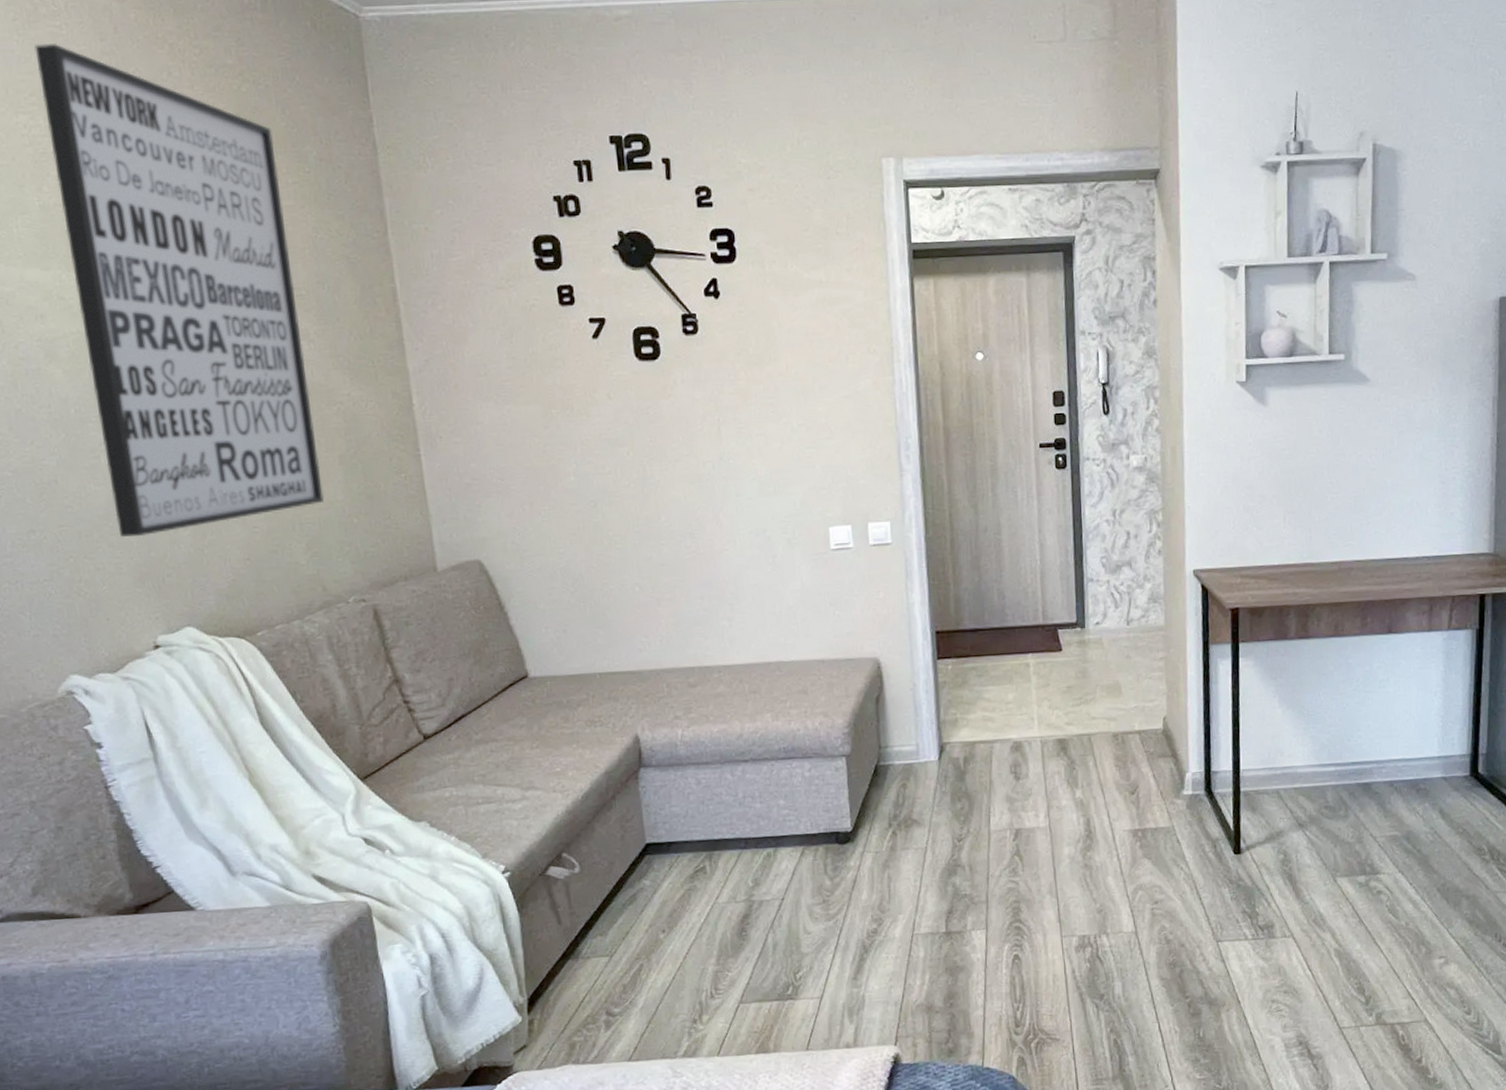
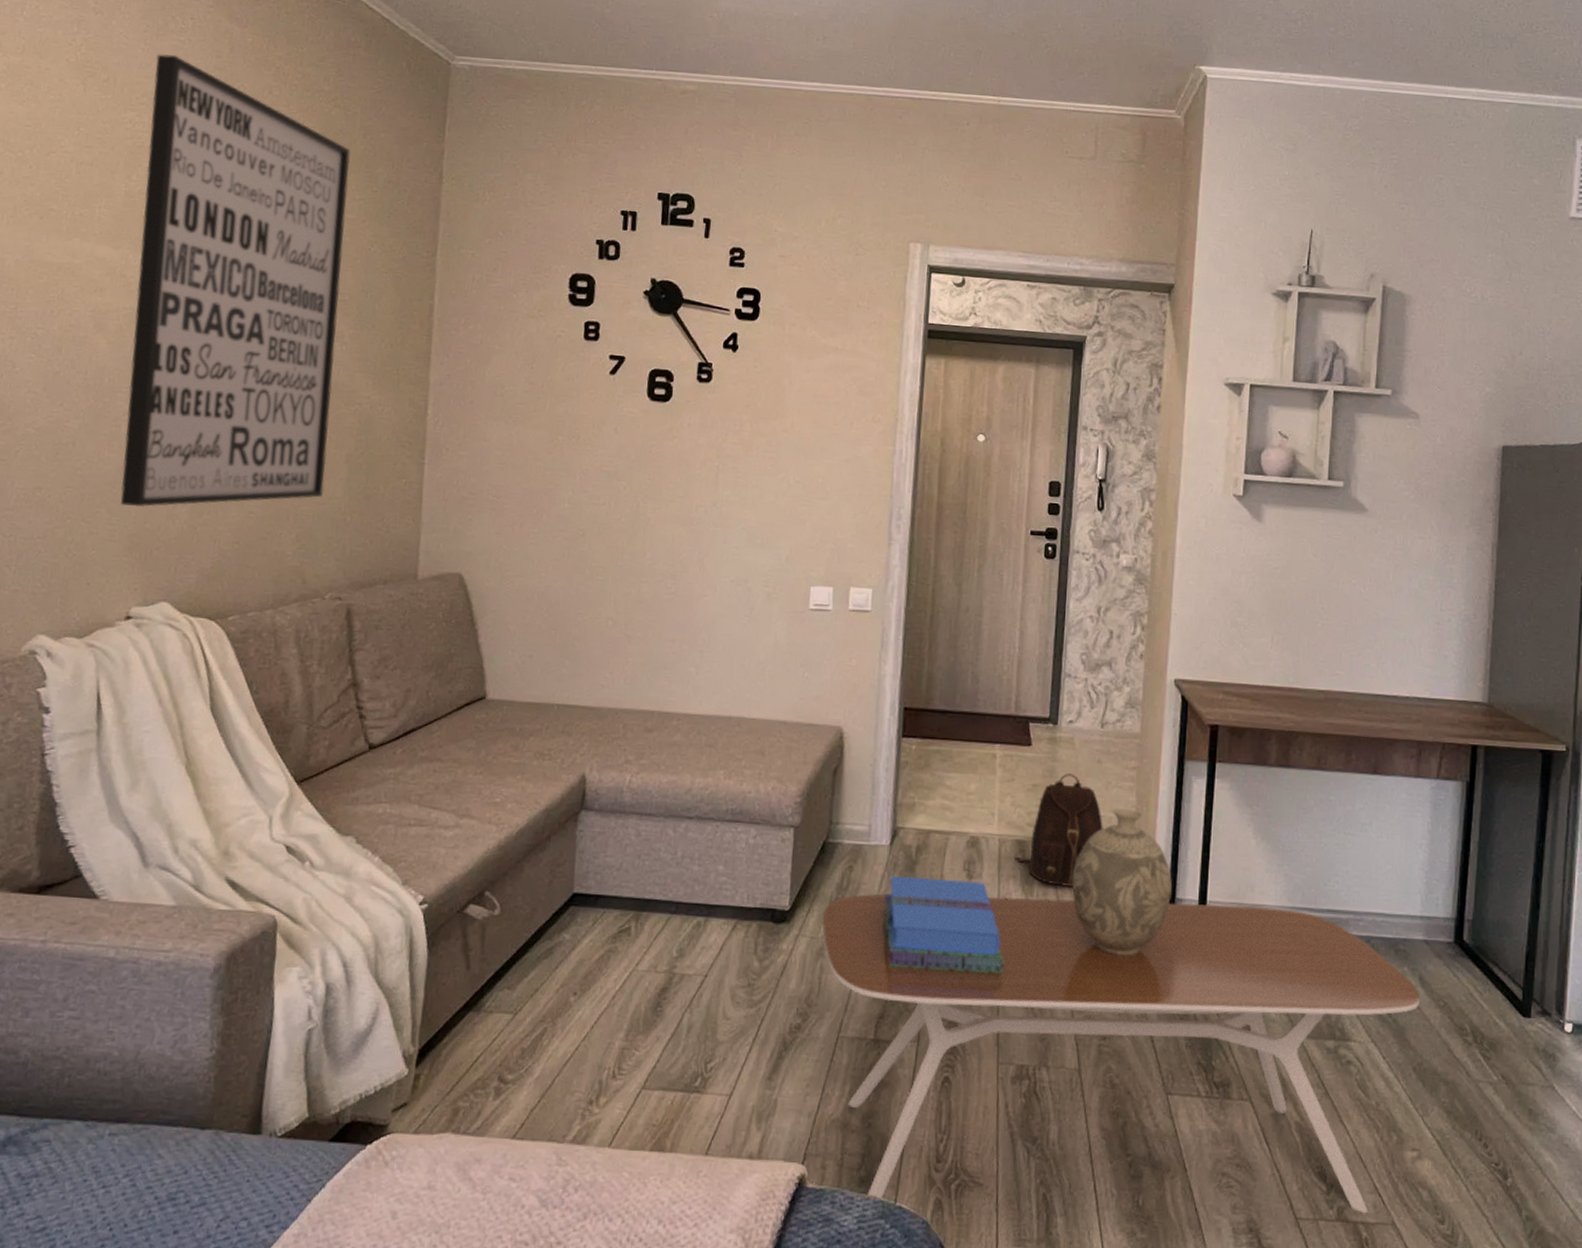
coffee table: none [883,767,1440,1065] -> present [822,893,1419,1214]
books: none [938,781,1058,868] -> present [883,875,1004,974]
backpack: none [1056,671,1138,776] -> present [1014,773,1103,888]
decorative vase: none [1112,696,1207,829] -> present [1072,807,1172,956]

